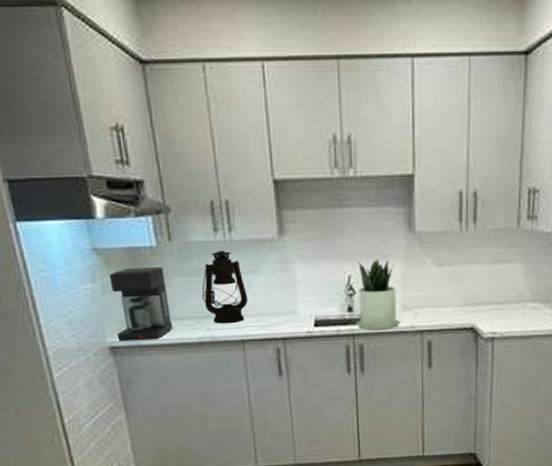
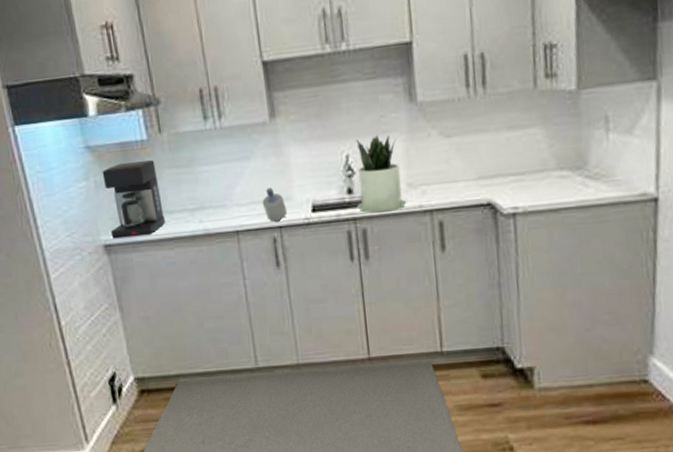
oil lamp: present [202,250,248,324] -> none [193,138,241,216]
soap dispenser: none [268,301,292,333] -> present [262,187,288,222]

